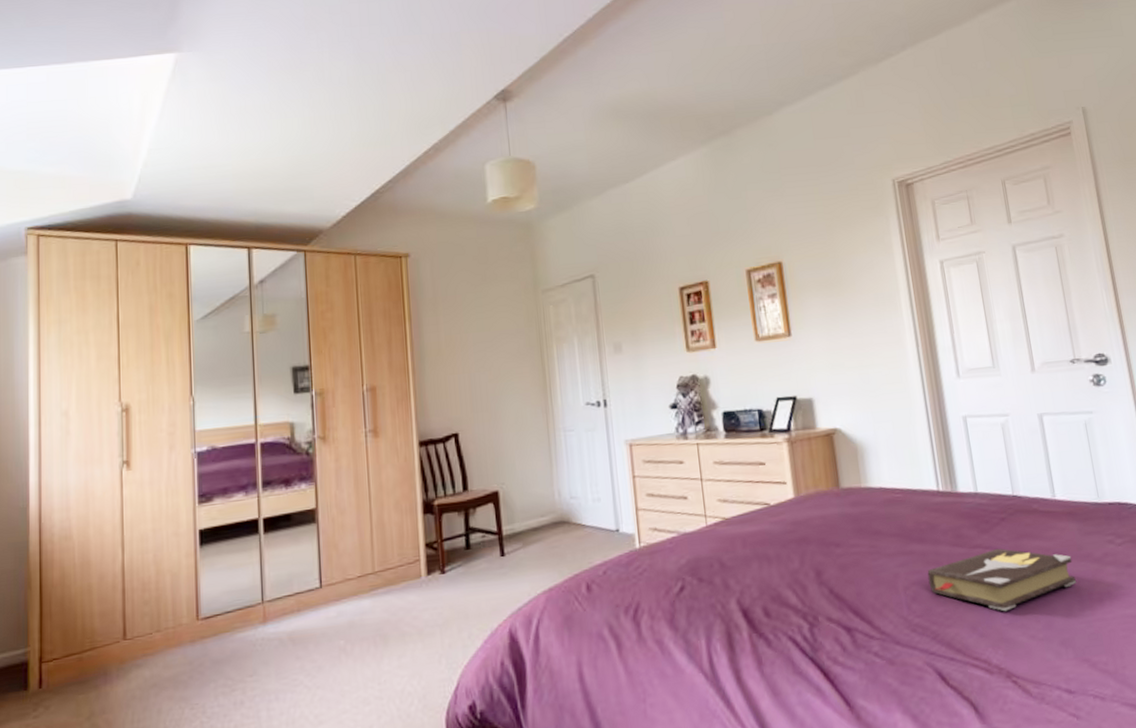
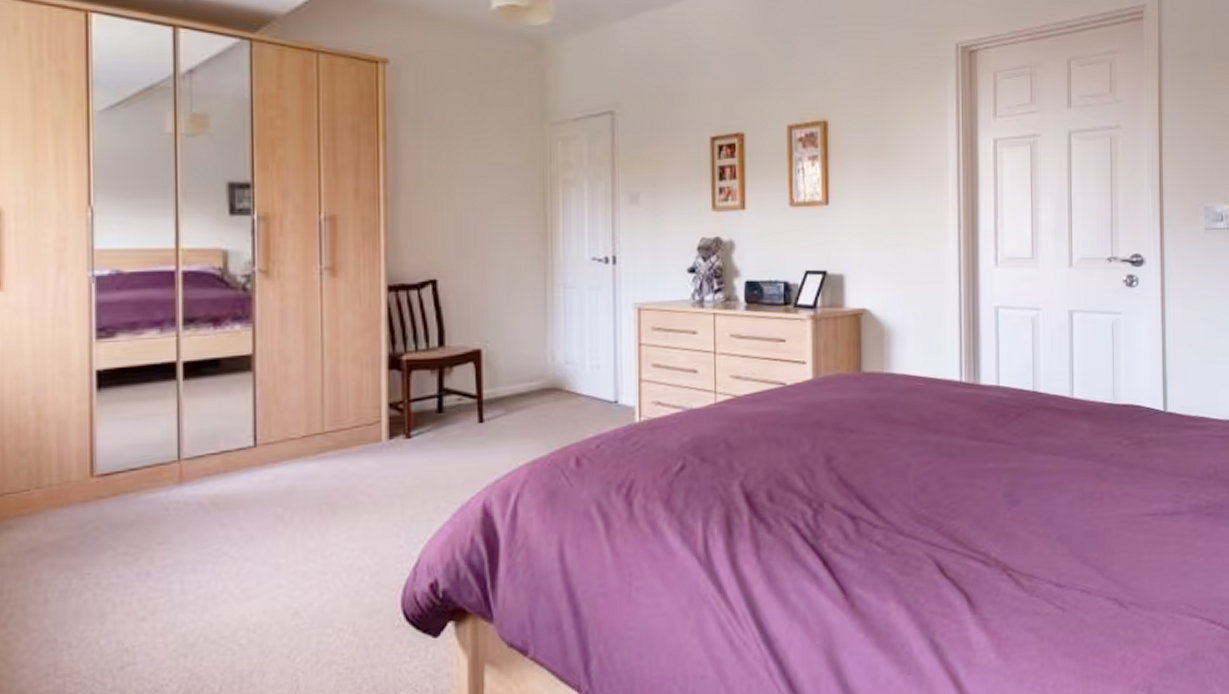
hardback book: present [927,548,1077,612] -> none [939,443,1082,506]

